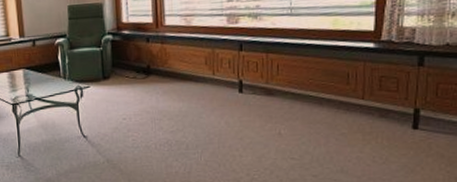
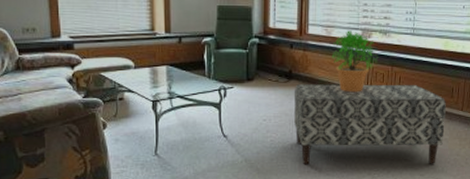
bench: none [154,72,341,165] -> present [293,84,446,165]
potted plant: none [193,17,248,85] -> present [331,30,378,93]

